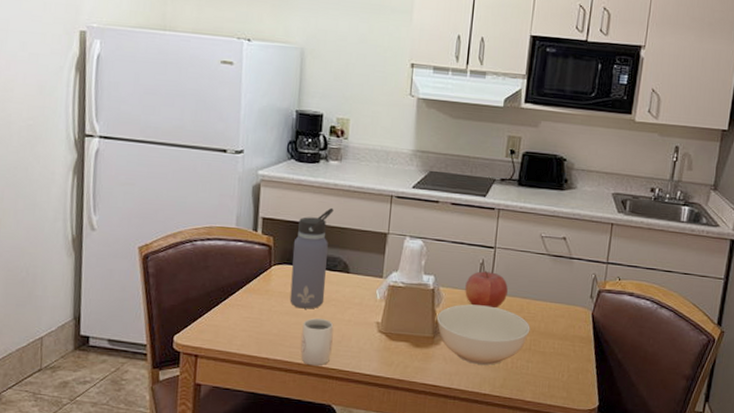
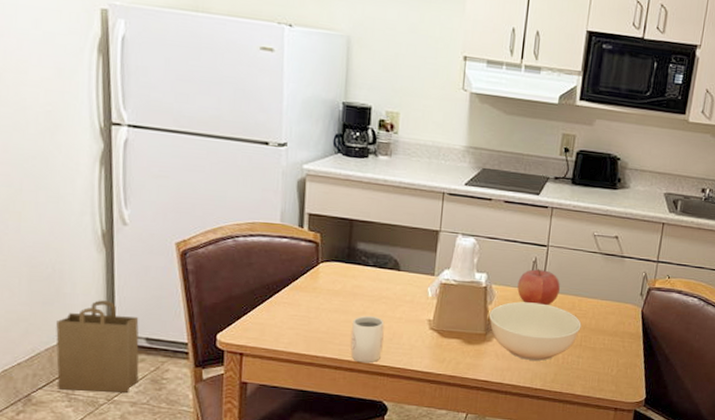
shopping bag: none [25,302,103,393] -> present [56,300,139,393]
water bottle: present [289,207,334,309] -> none [338,204,384,307]

